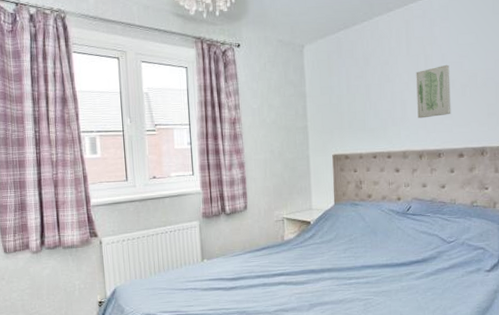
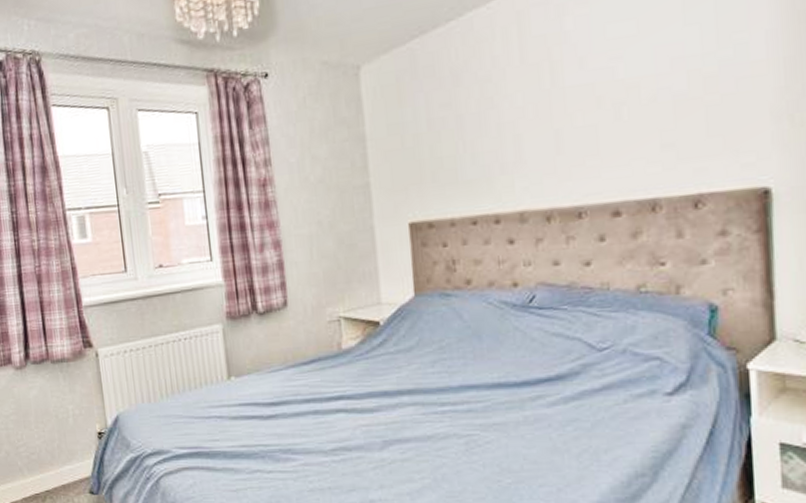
wall art: present [416,64,451,119] -> none [536,73,598,161]

